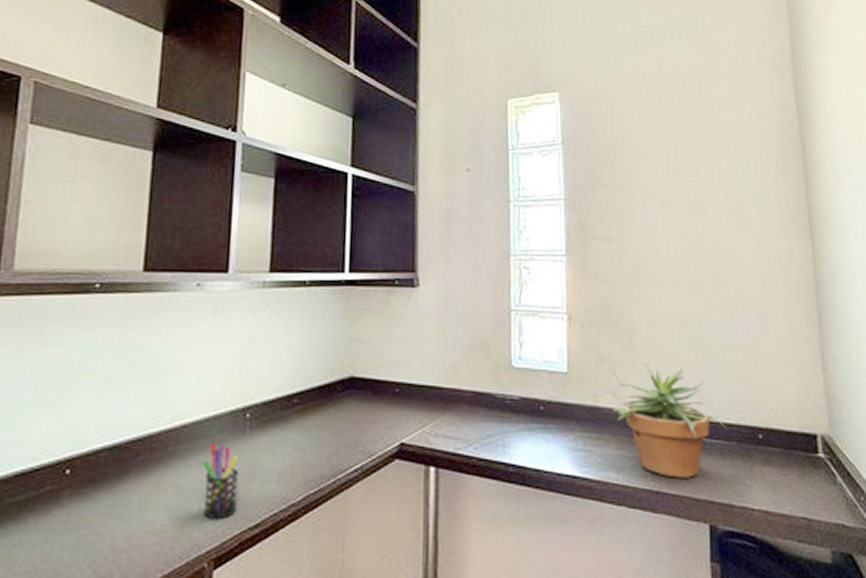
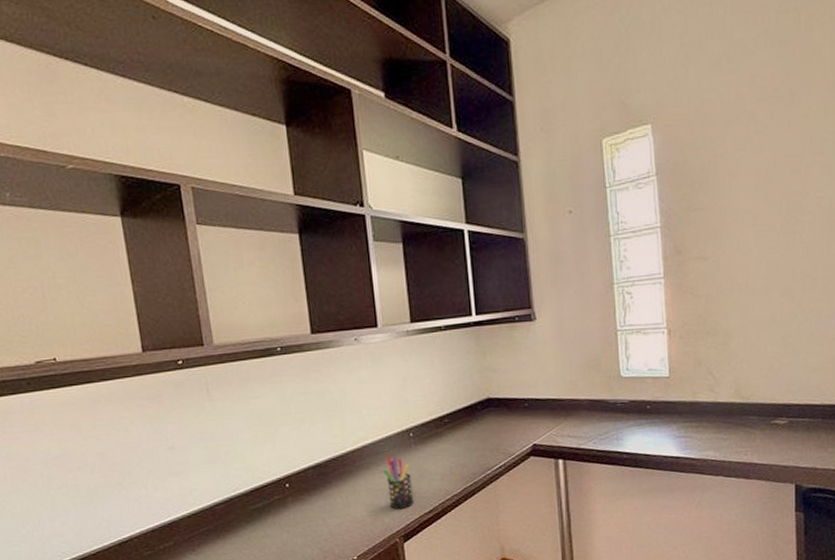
potted plant: present [613,362,728,478] -> none [710,362,814,452]

